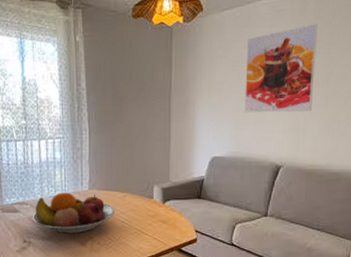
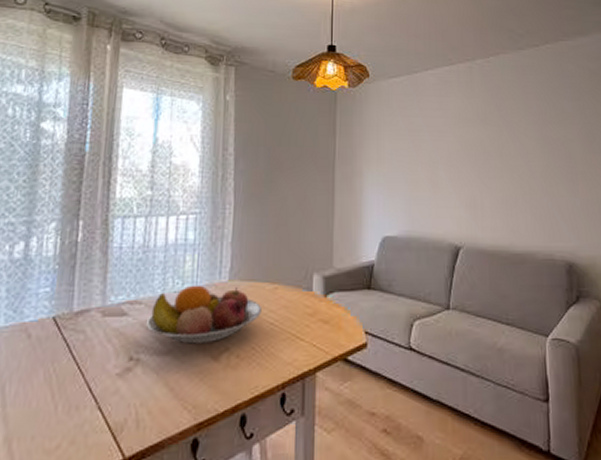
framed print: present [244,24,318,113] -> none [416,96,488,186]

